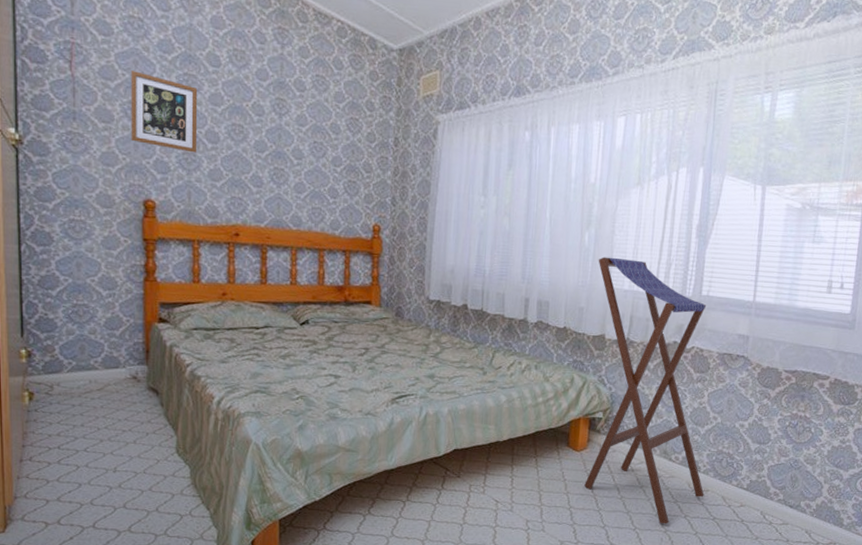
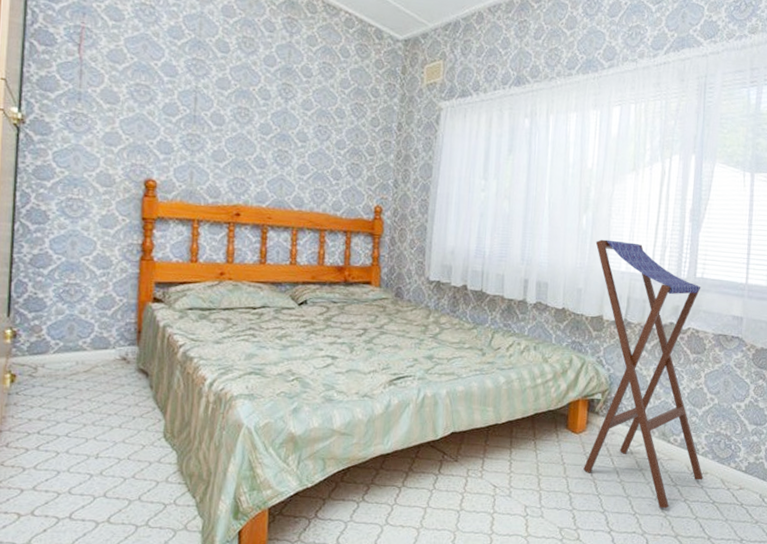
picture frame: present [131,70,198,153] -> none [135,54,206,134]

